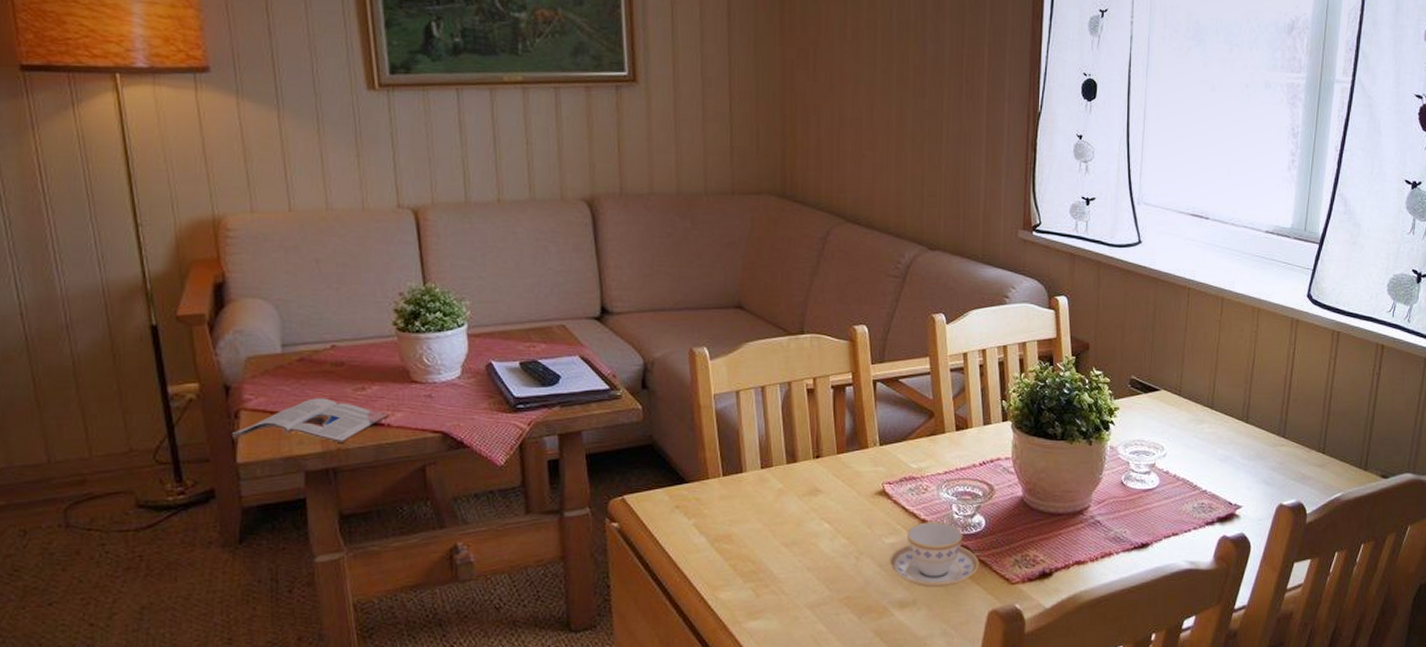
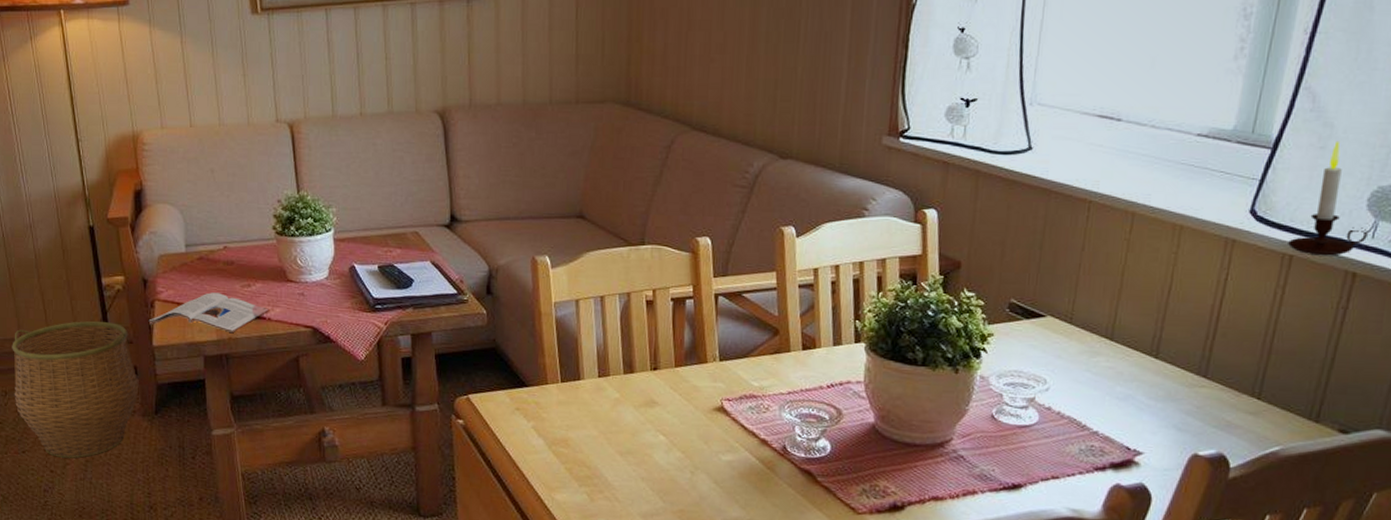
basket: none [35,437,217,607] -> present [12,321,139,458]
teacup: present [888,520,979,588] -> none [724,441,823,510]
candle: none [1336,237,1389,332] -> present [1288,140,1368,256]

